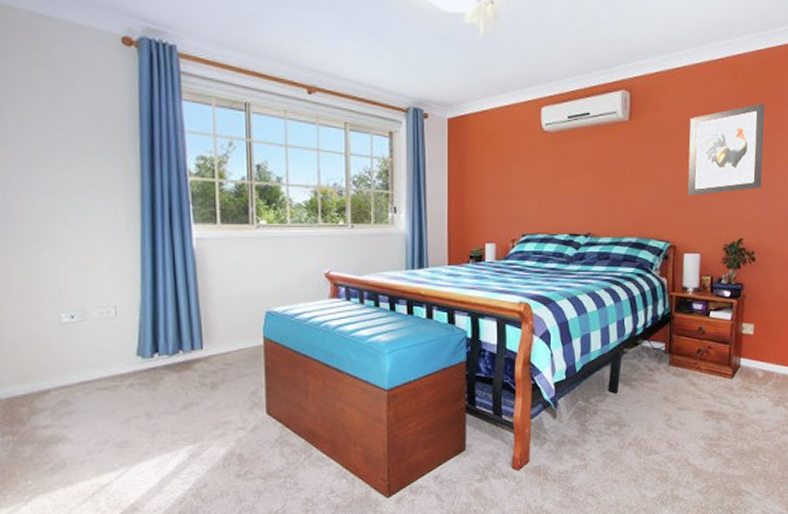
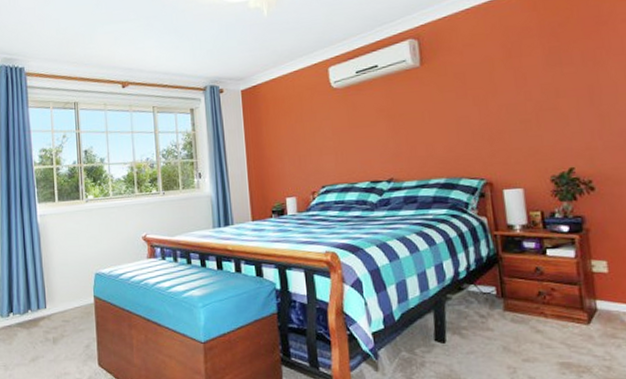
wall art: present [687,102,765,195] -> none [489,25,587,130]

